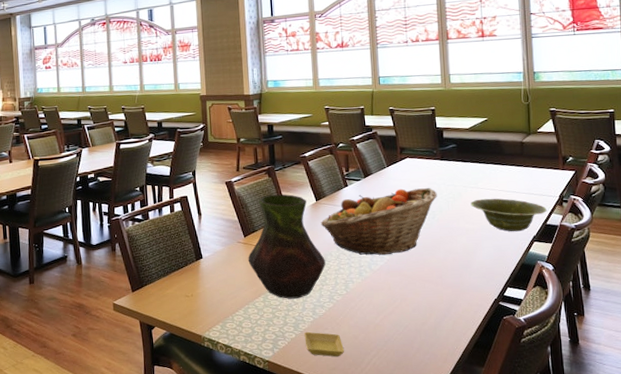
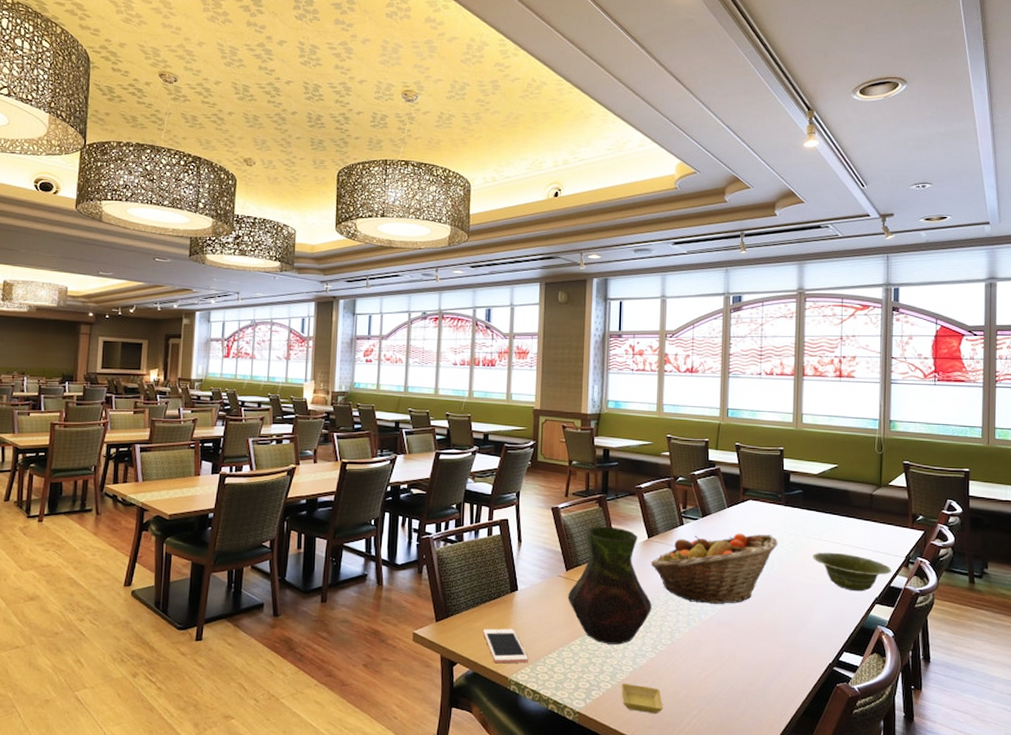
cell phone: none [175,292,218,324] -> present [483,628,528,664]

